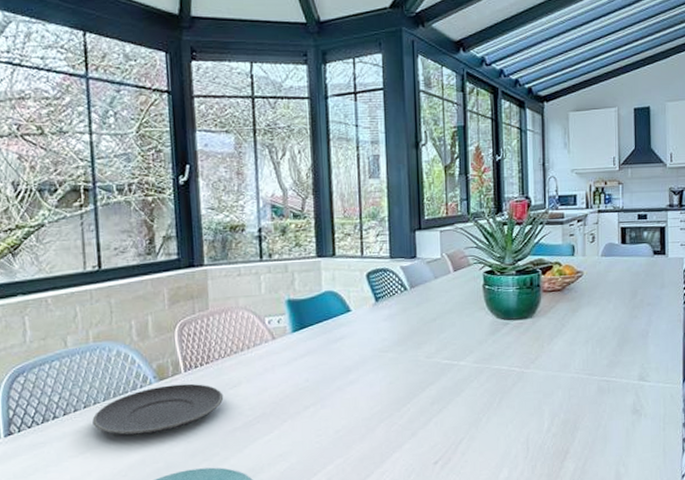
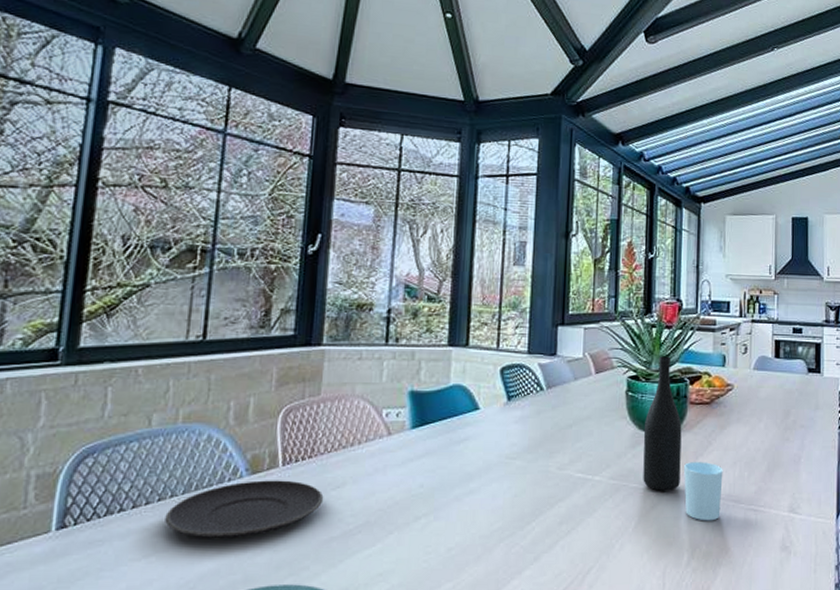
wine bottle: none [501,250,538,370] -> present [643,356,682,491]
cup: none [541,342,577,394] -> present [684,461,723,521]

